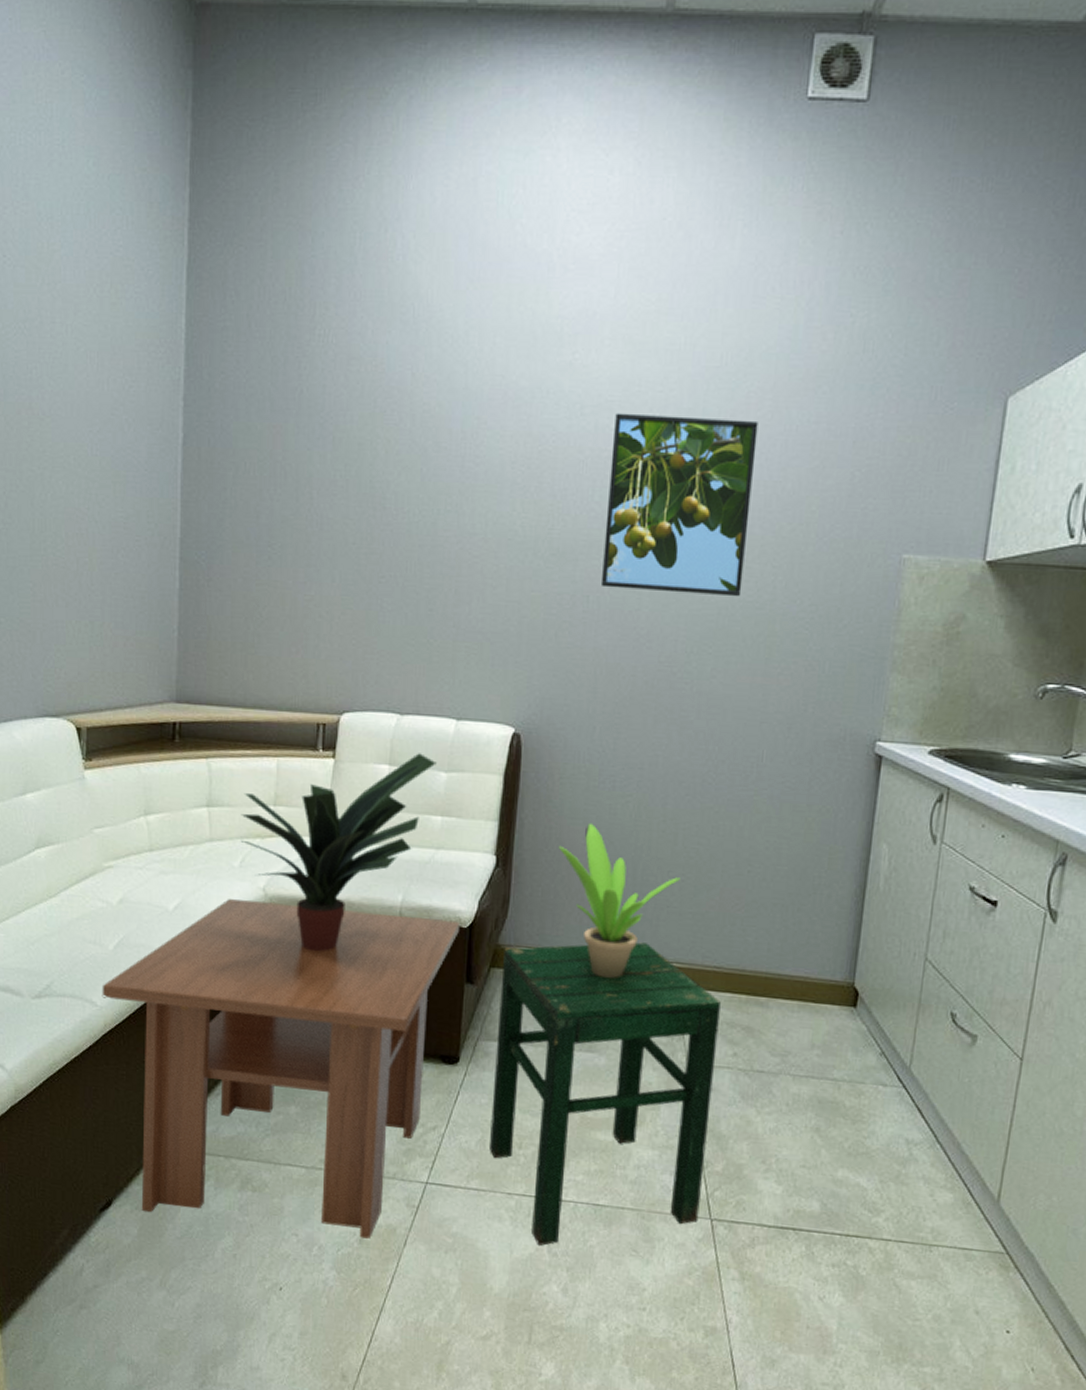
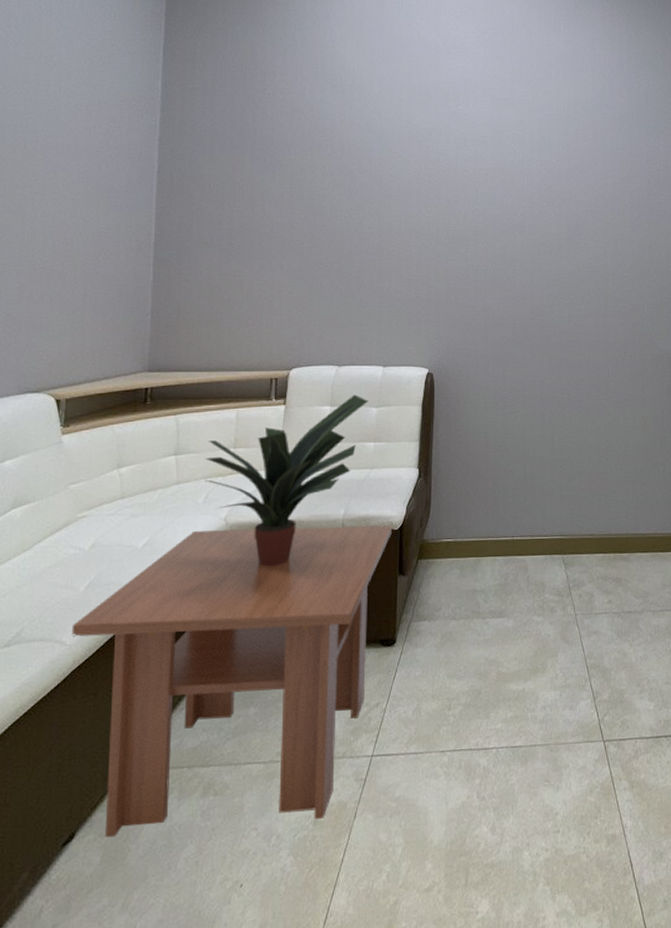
stool: present [490,942,721,1247] -> none [424,523,596,794]
potted plant: present [558,824,680,978] -> none [466,436,558,555]
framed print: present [600,413,758,597] -> none [486,144,585,265]

